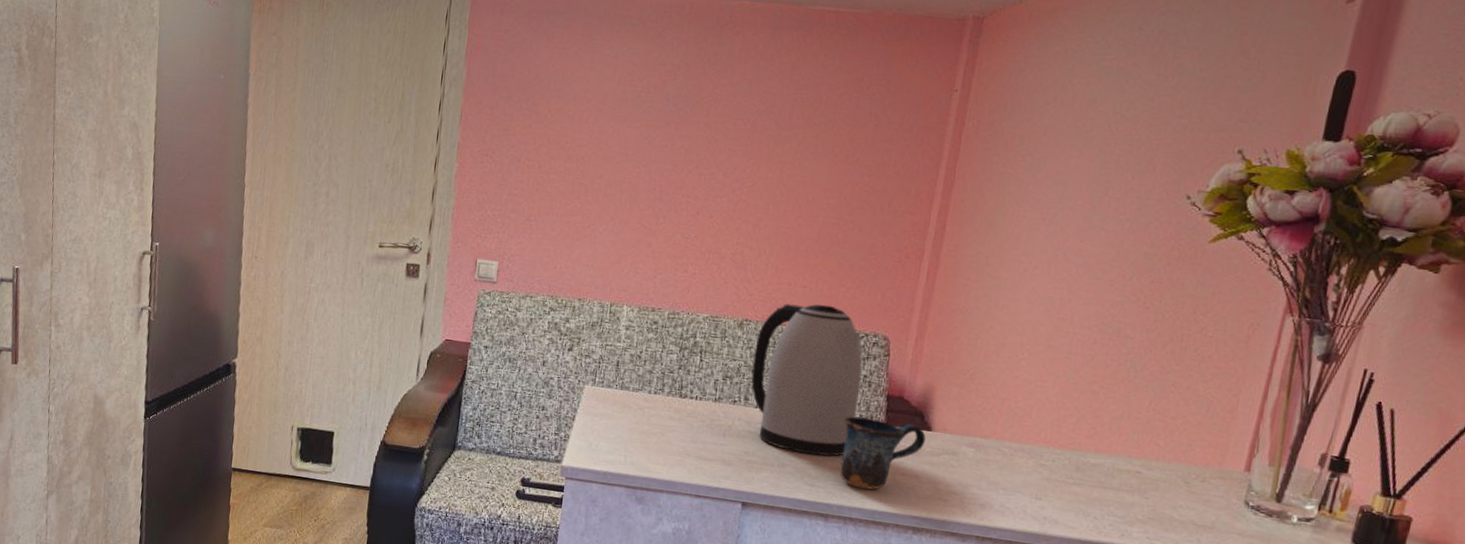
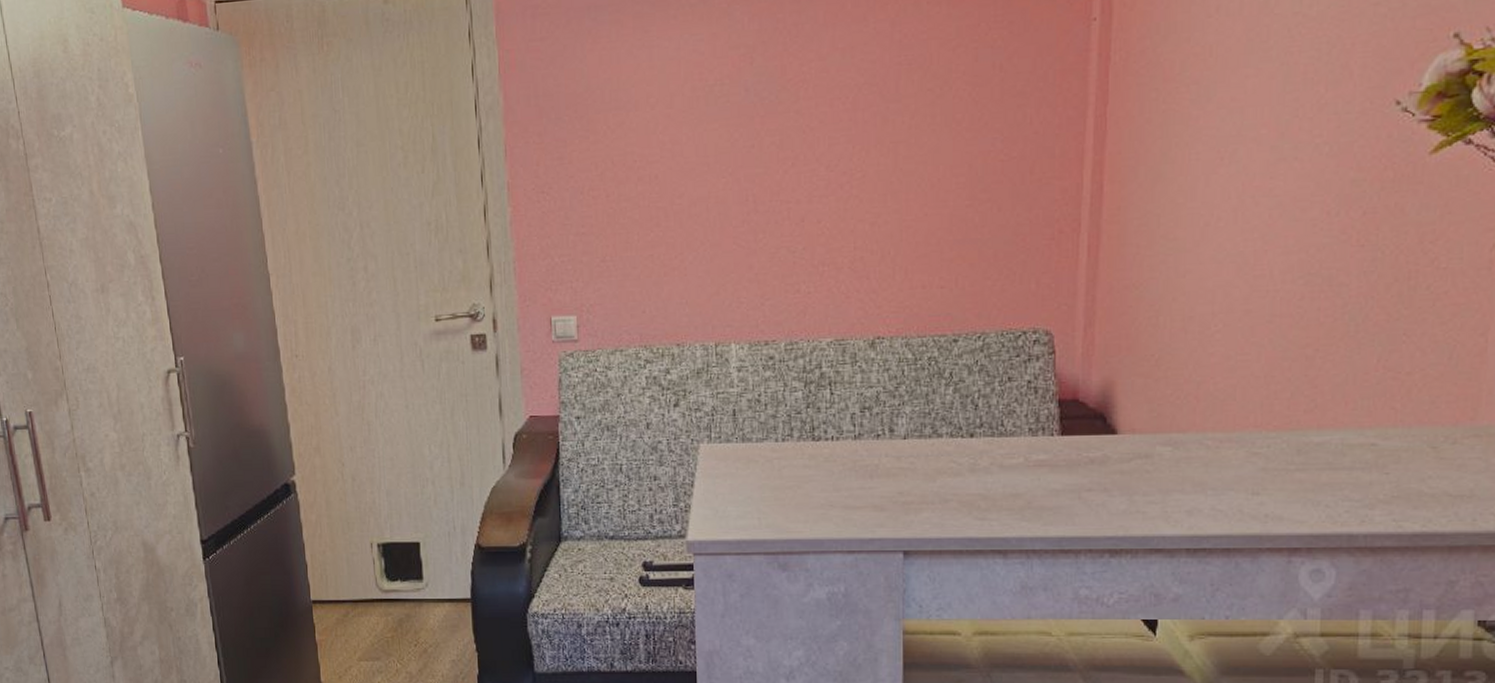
kettle: present [751,304,862,457] -> none [893,304,1025,484]
mug: present [840,416,926,490] -> none [1011,428,1111,514]

